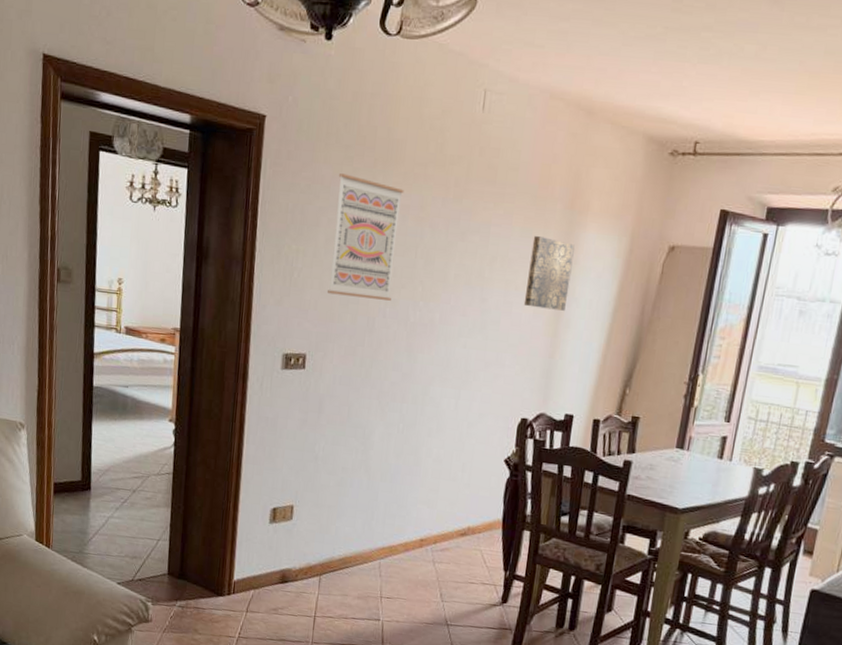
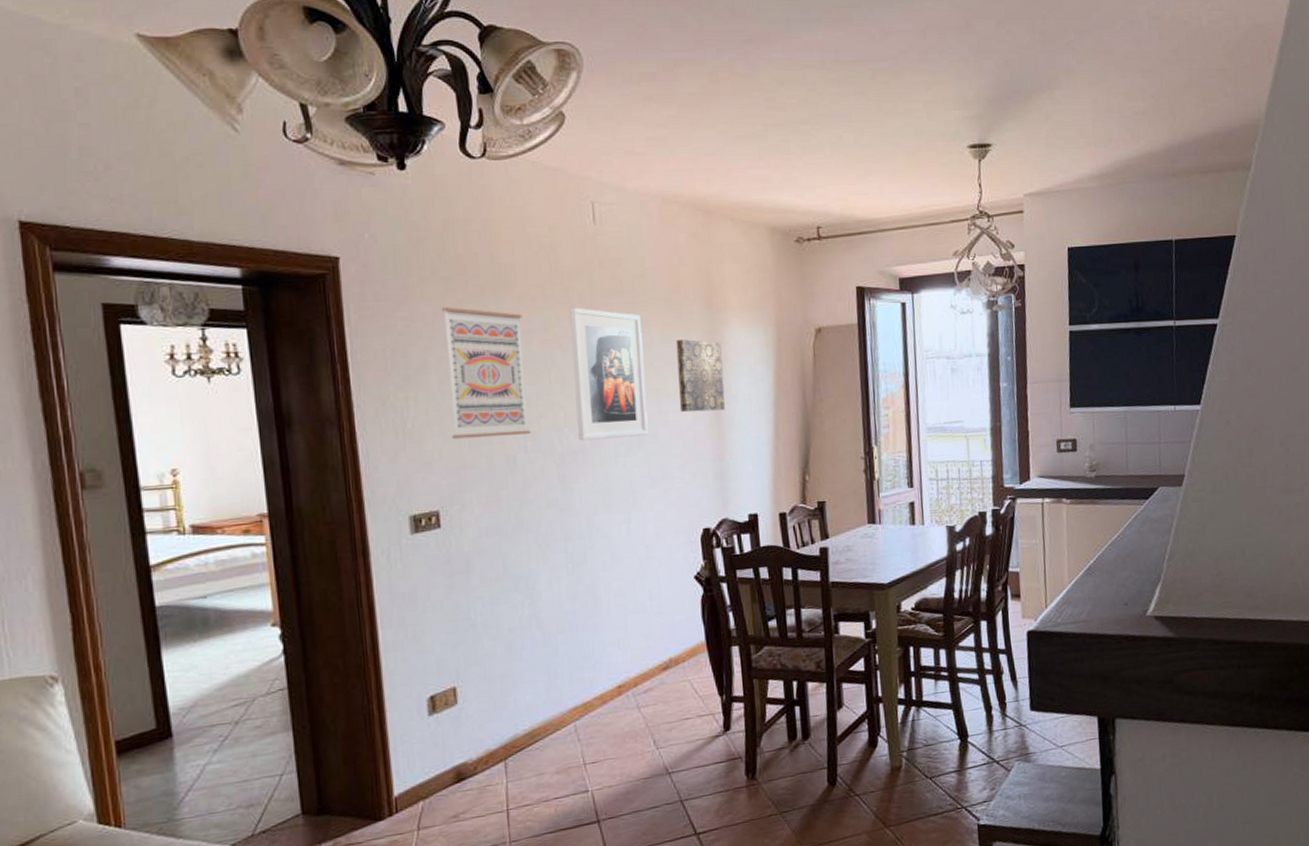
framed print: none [430,189,507,322] -> present [570,307,649,441]

